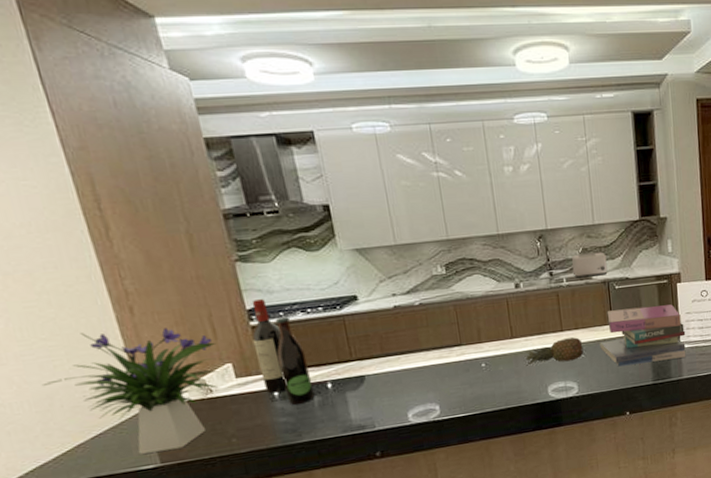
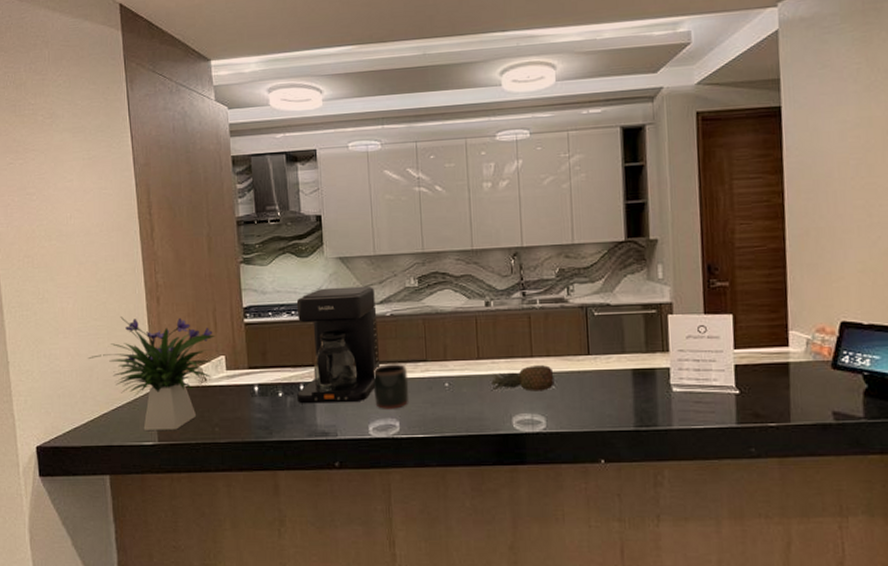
wine bottle: present [251,299,287,394] -> none [244,299,267,389]
bottle: present [275,317,315,405] -> none [261,317,288,402]
coffee maker: none [311,276,414,402] -> present [296,286,381,404]
mug: none [406,350,446,396] -> present [373,364,409,409]
toaster: present [571,251,608,278] -> none [546,273,587,301]
books: present [599,304,686,367] -> none [573,338,678,405]

